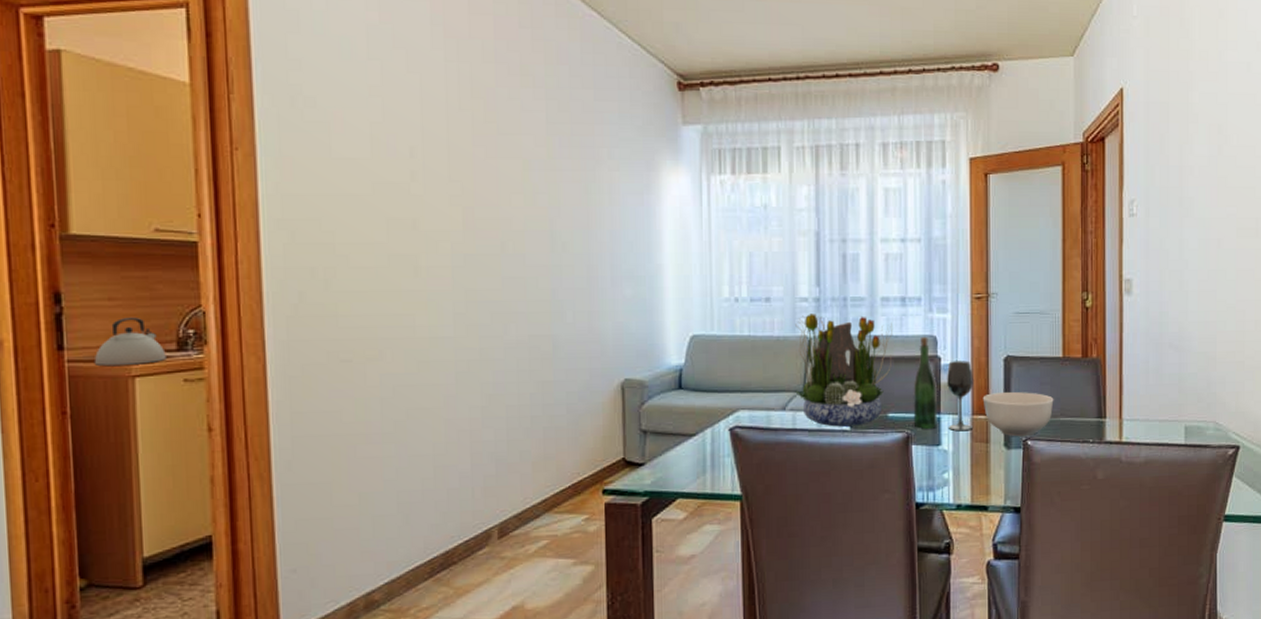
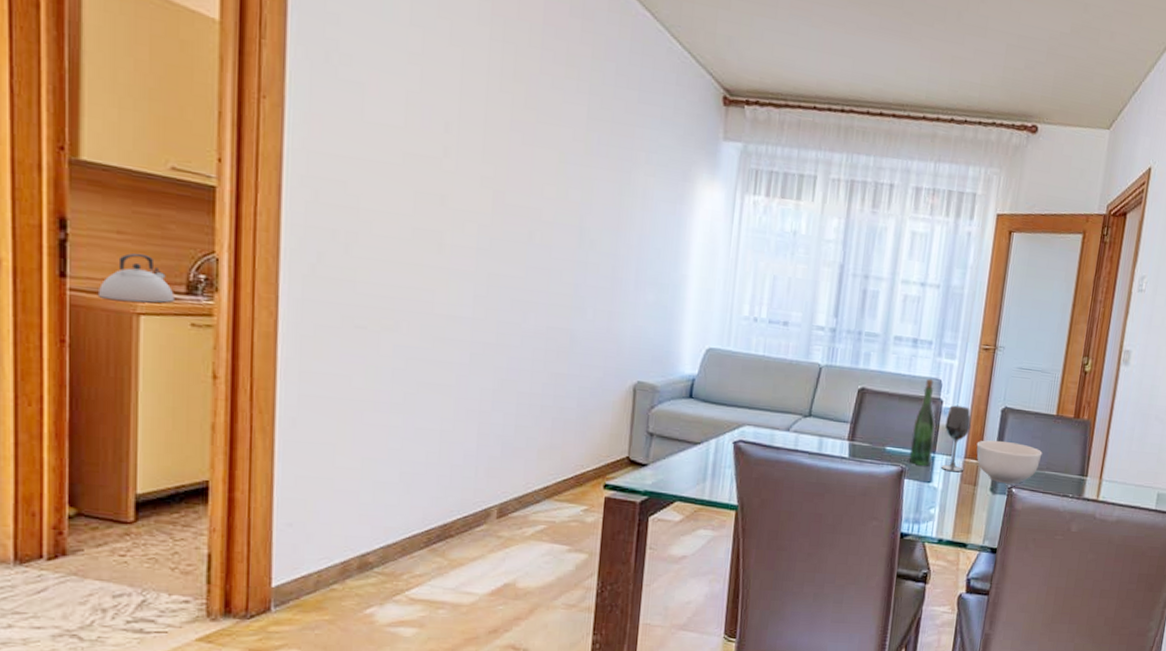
flower arrangement: present [795,314,892,427] -> none [801,342,902,455]

